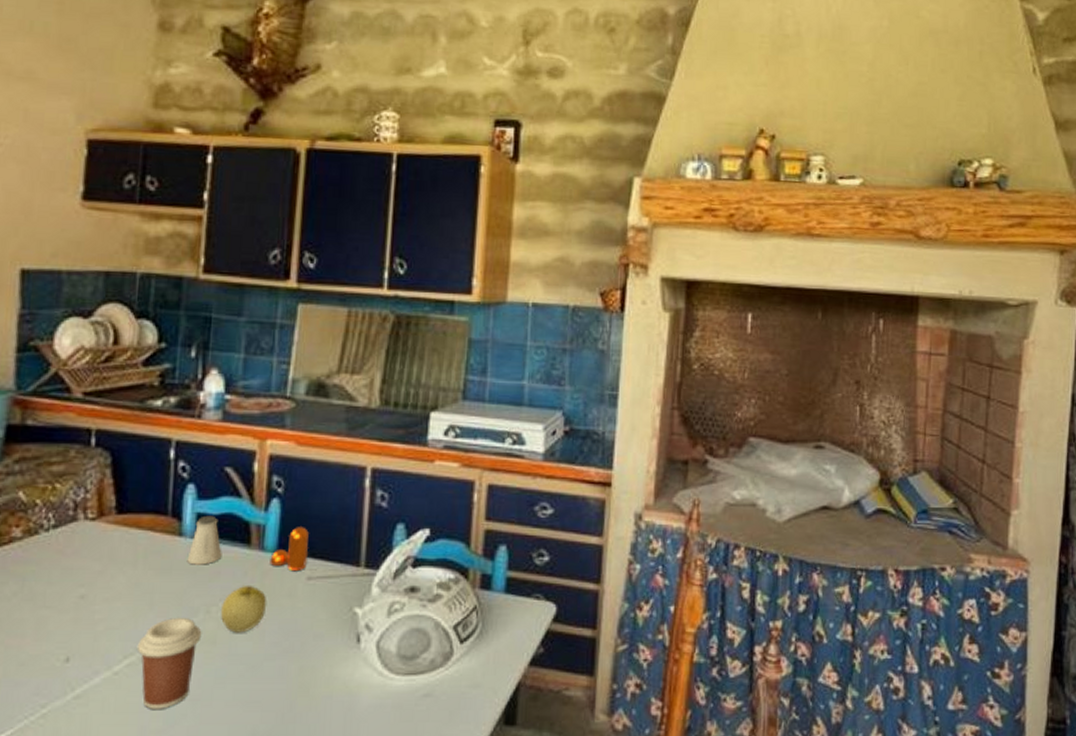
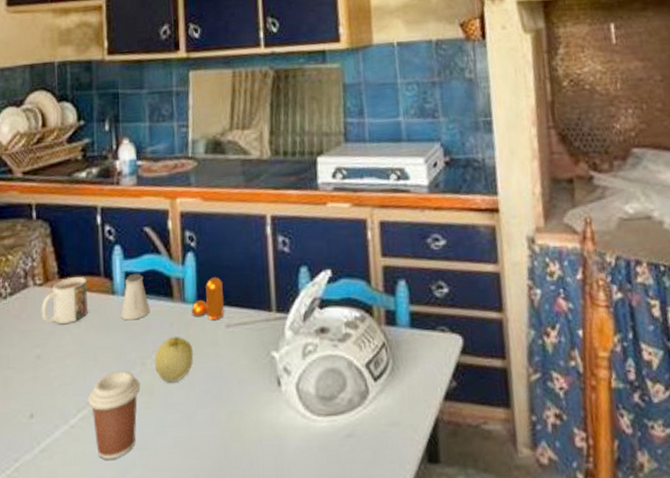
mug: none [90,514,150,563] -> present [41,277,88,324]

